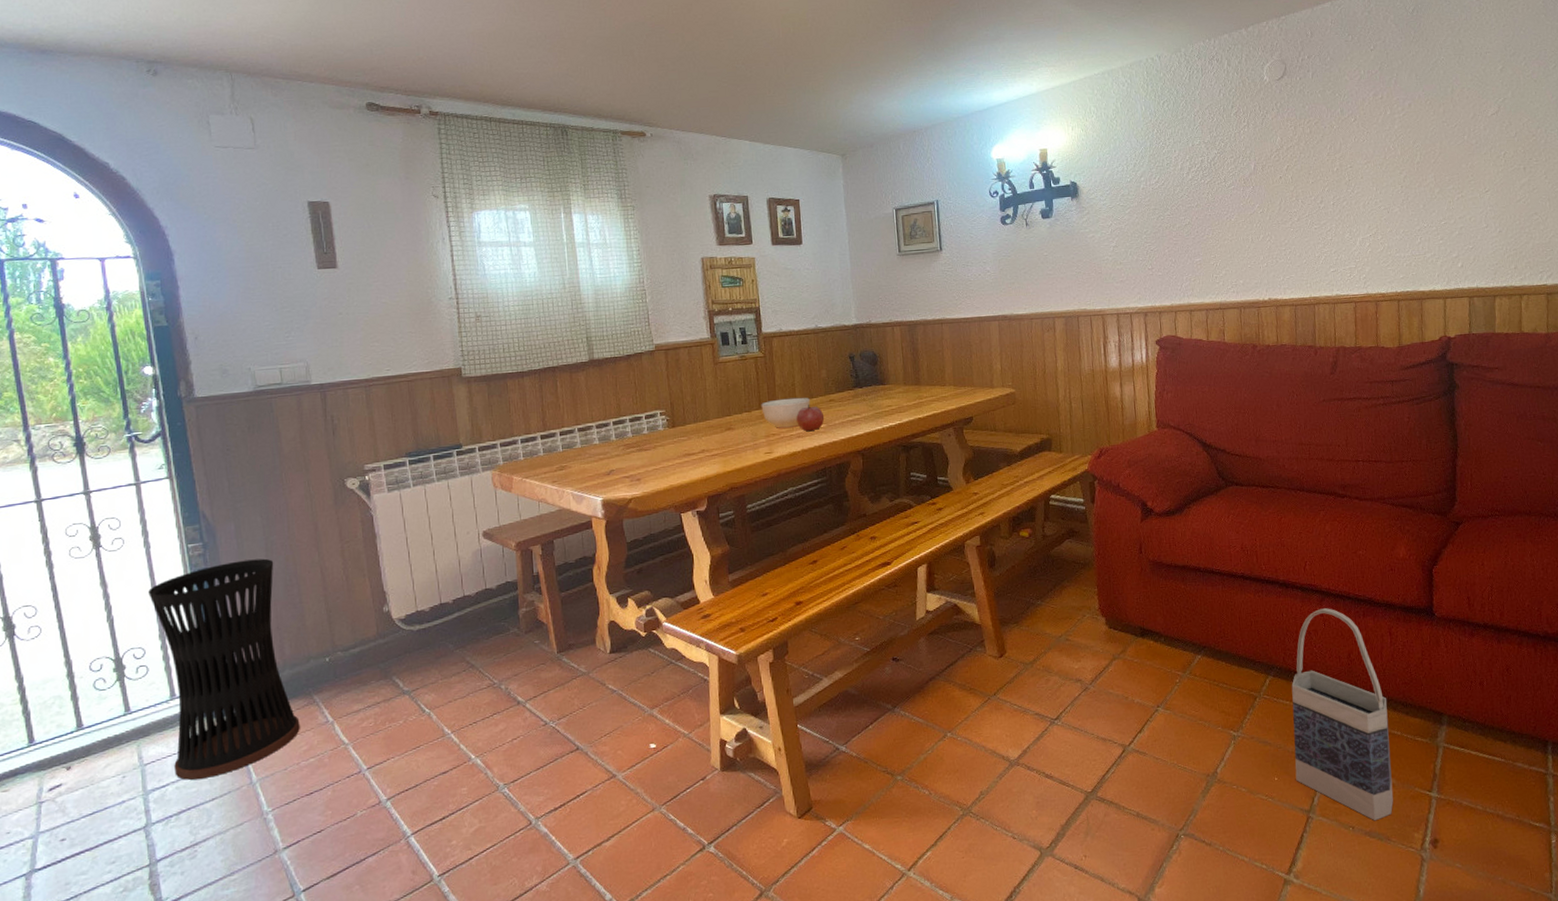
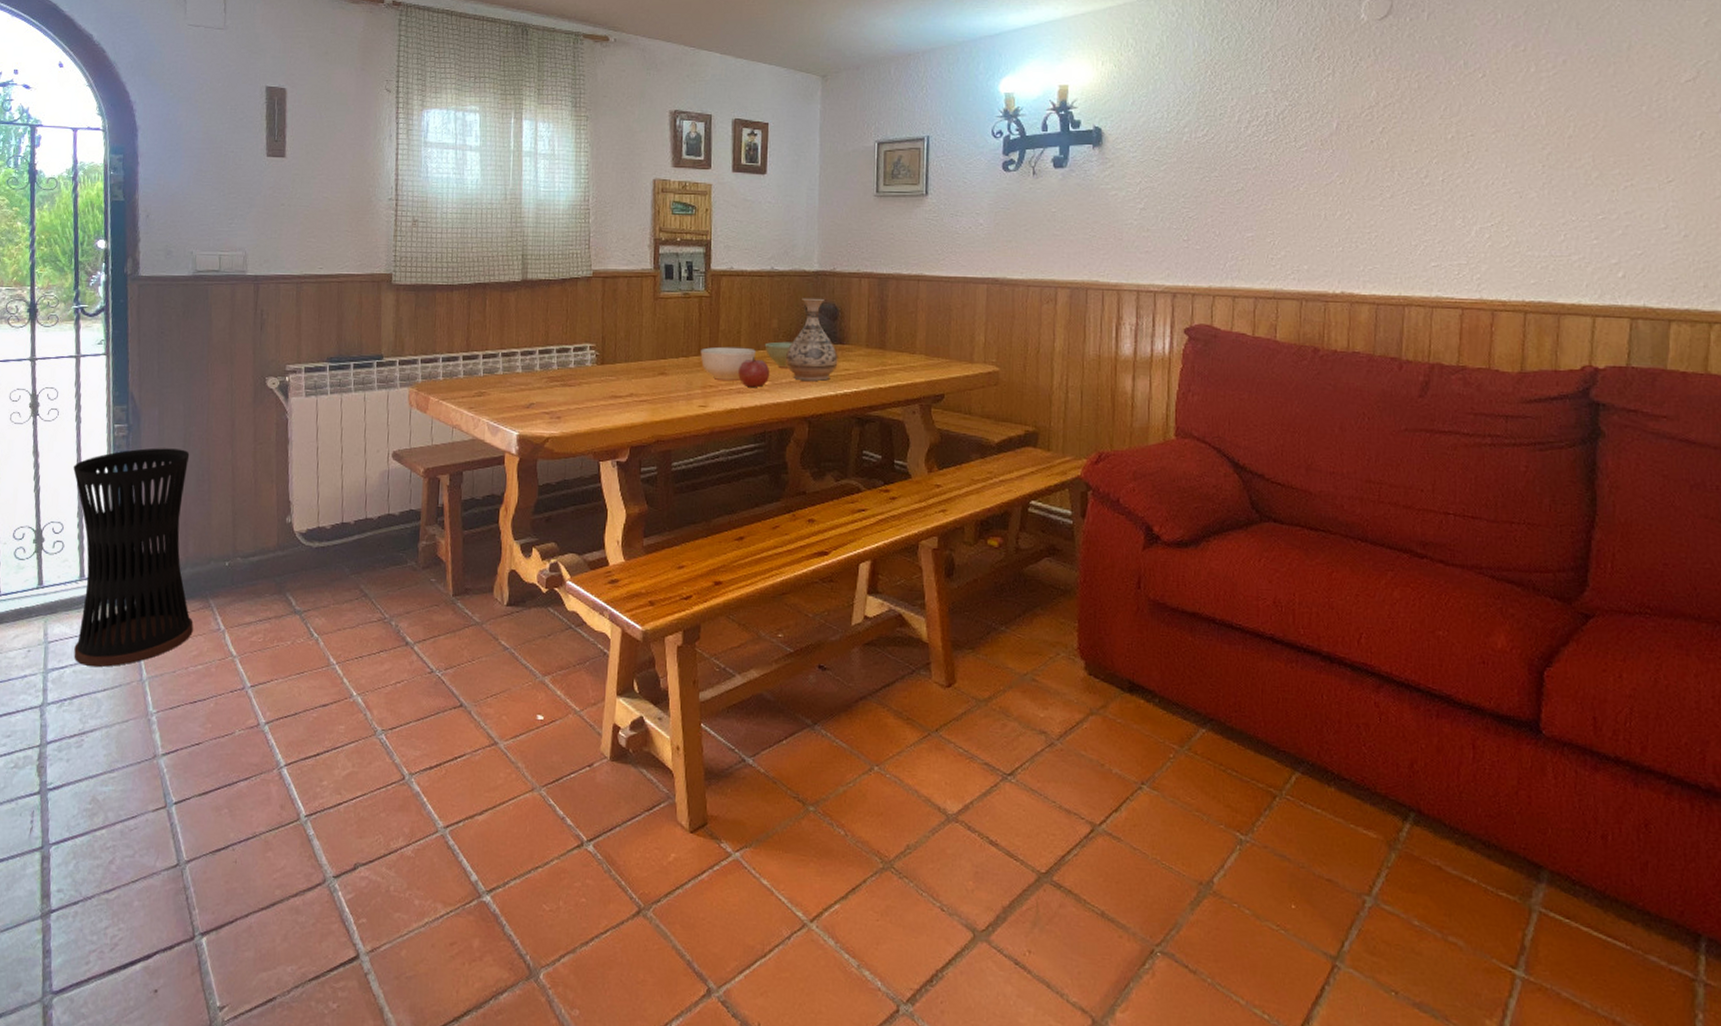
bowl: none [817,388,841,412] -> present [764,341,792,370]
vase: none [836,347,882,420] -> present [785,297,838,381]
bag: present [1291,608,1394,821] -> none [1321,697,1461,991]

